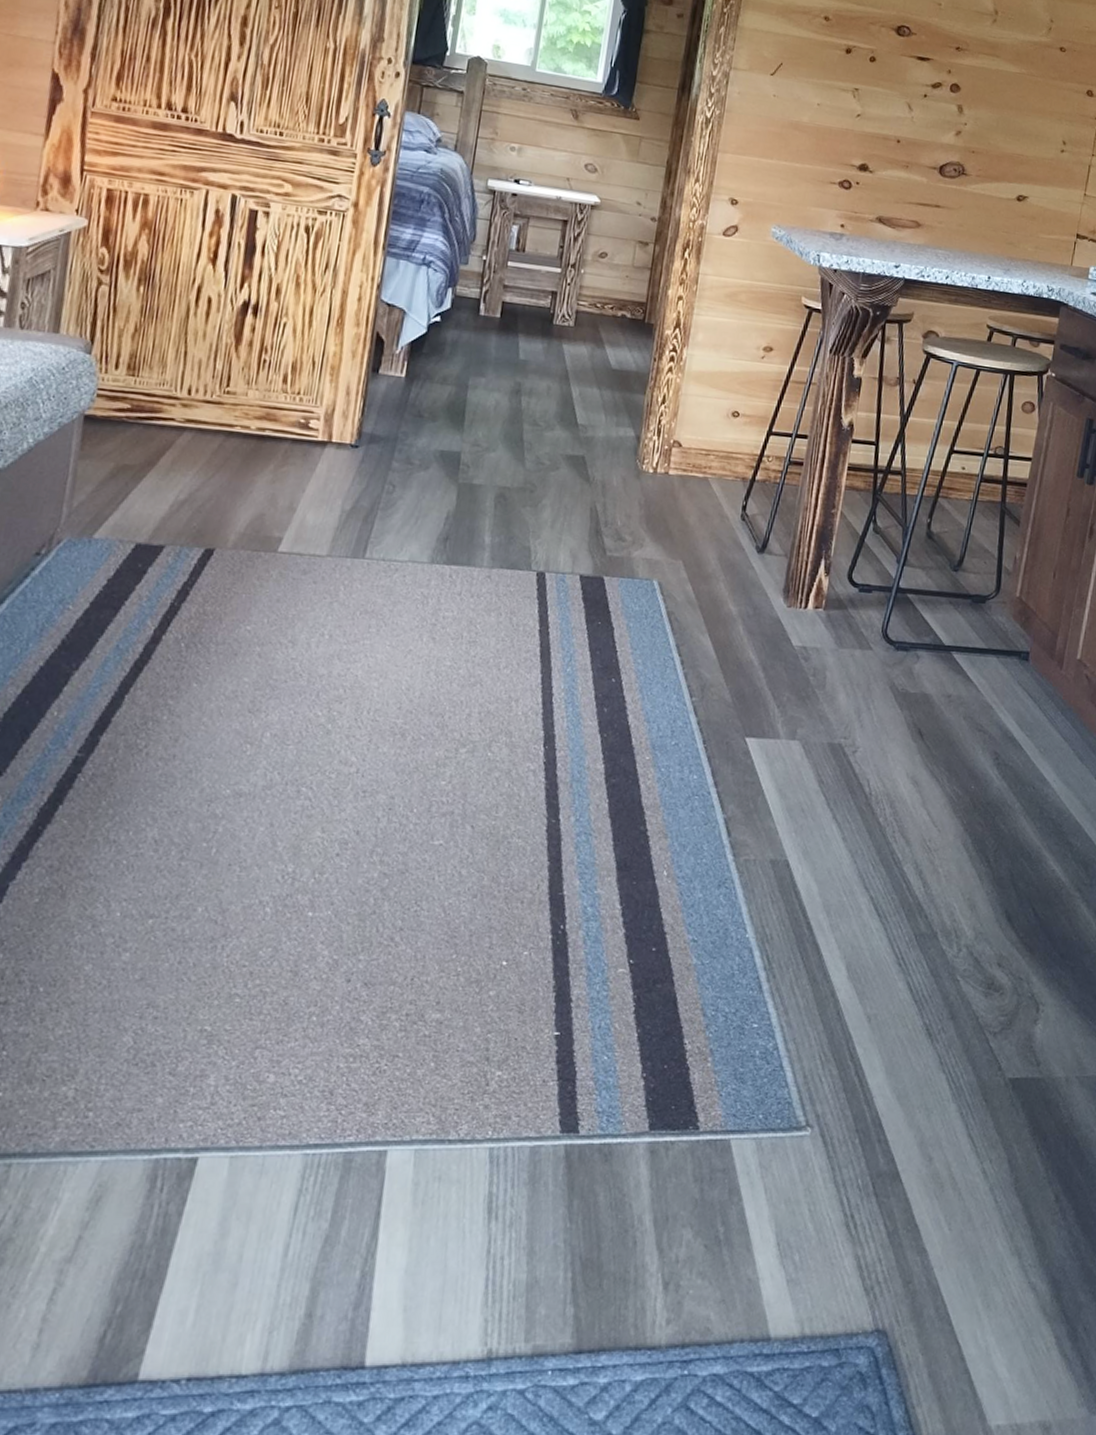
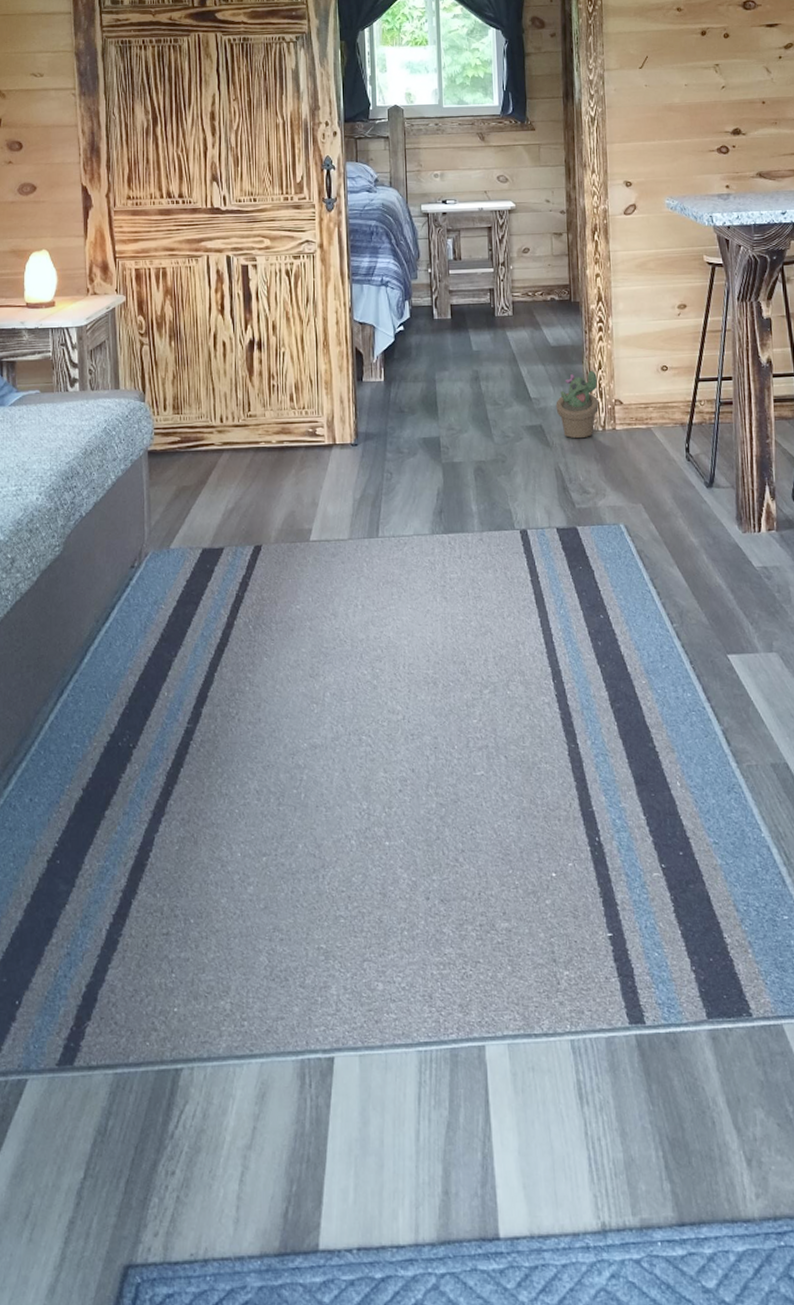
decorative plant: none [604,403,659,479] -> present [556,370,600,439]

